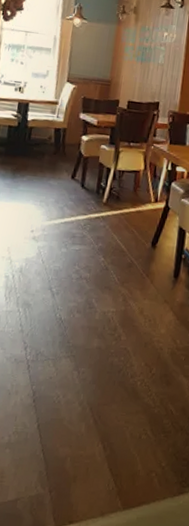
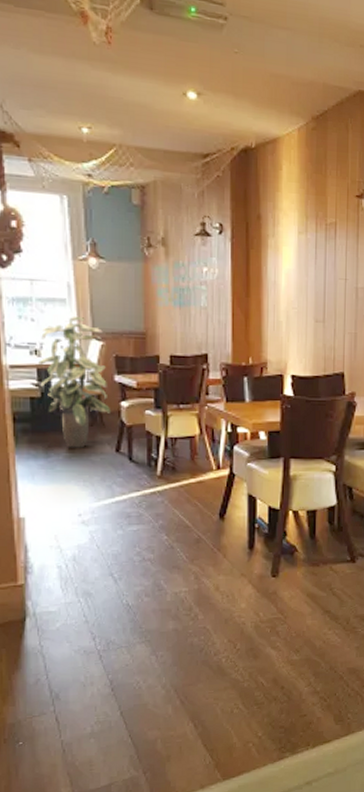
indoor plant: none [18,62,77,173] -> present [38,316,111,448]

